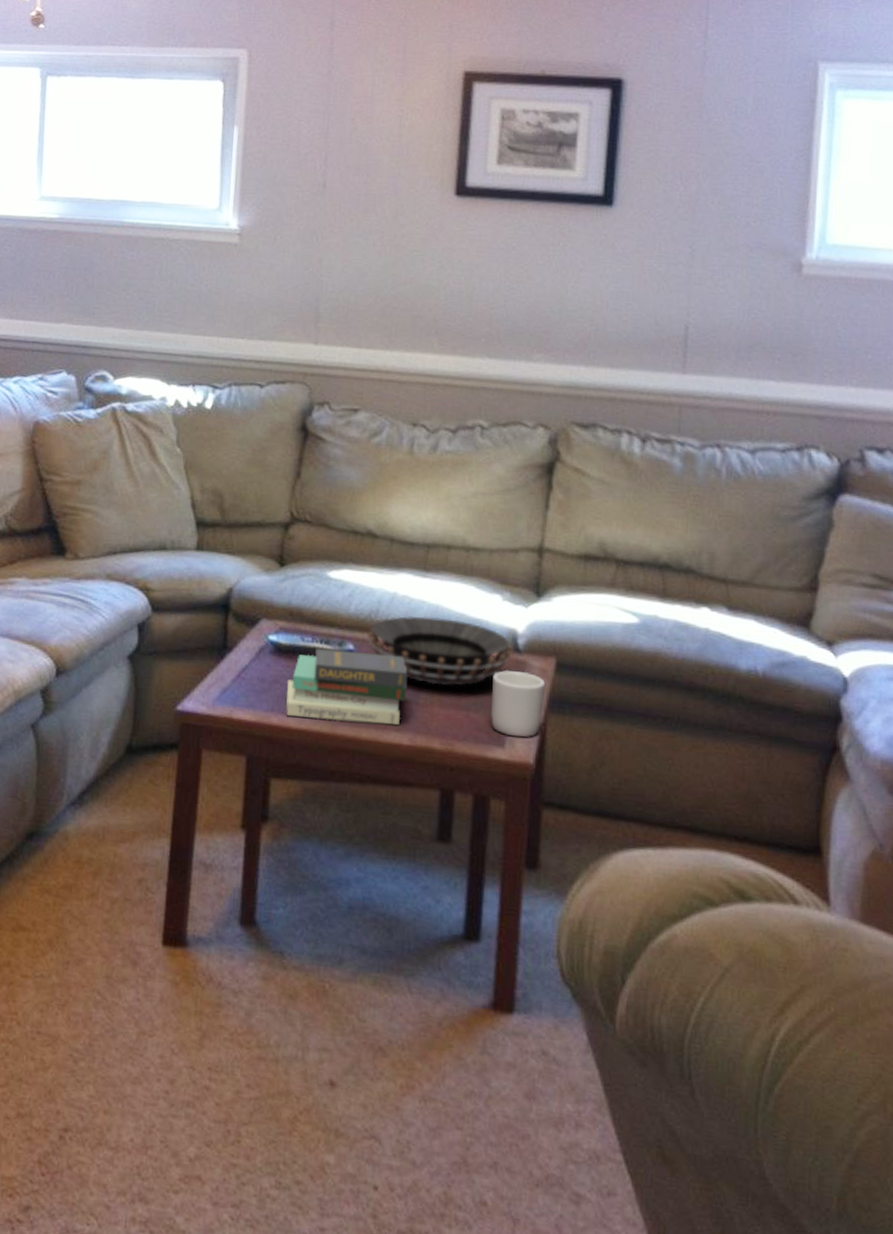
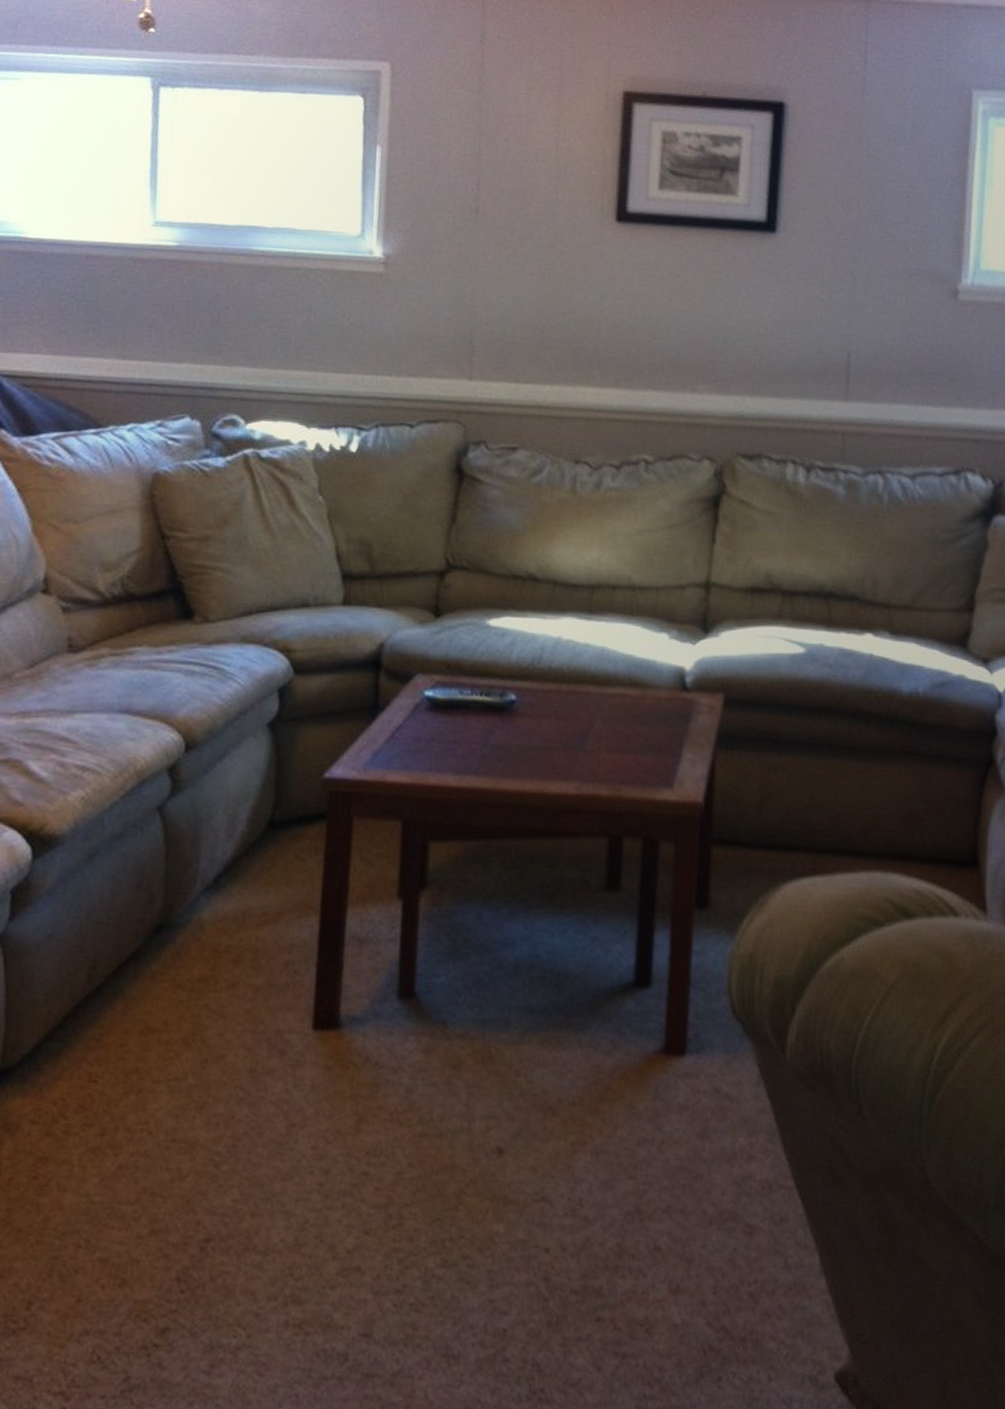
books: present [286,648,408,726] -> none [444,701,573,776]
decorative bowl: present [367,615,512,686] -> none [530,660,680,730]
mug: present [491,670,545,738] -> none [659,710,713,777]

